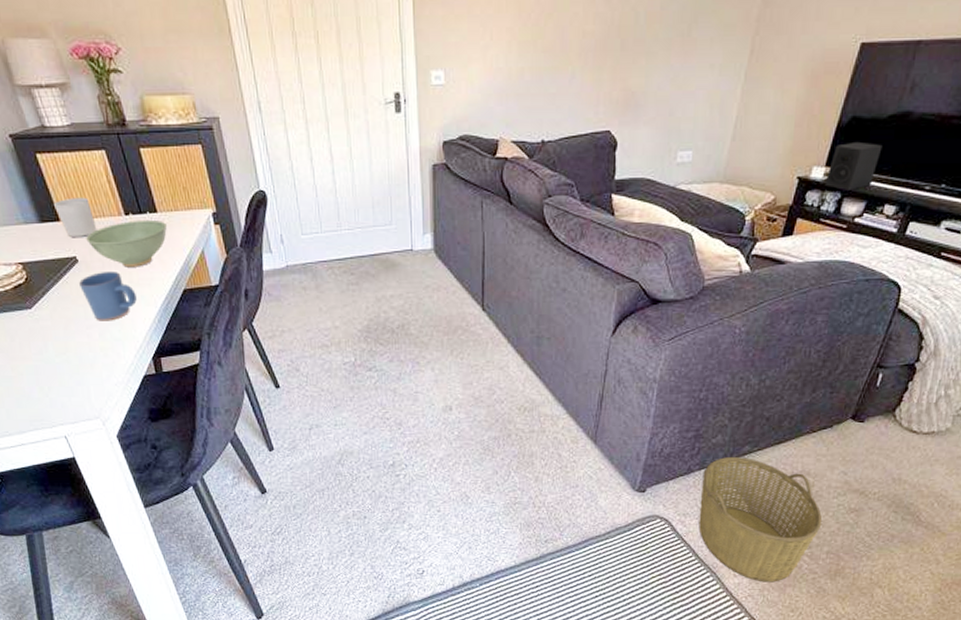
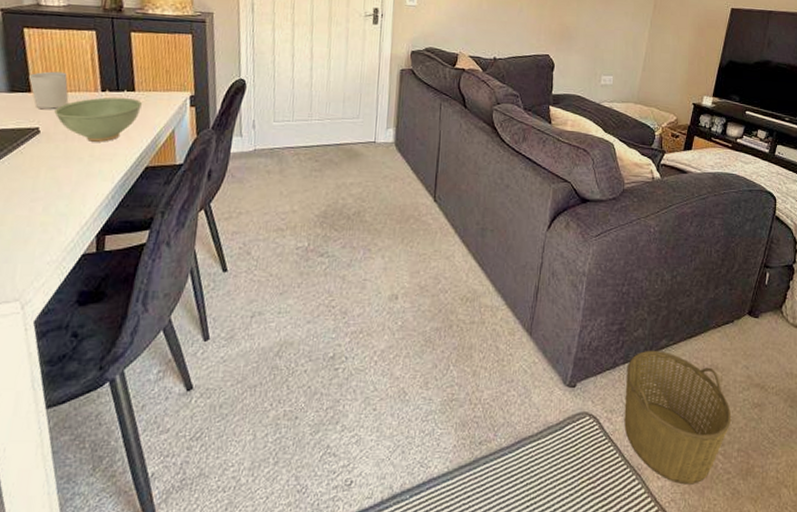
mug: present [79,270,137,321] -> none [35,143,94,195]
speaker: present [824,141,883,190] -> none [713,79,752,117]

